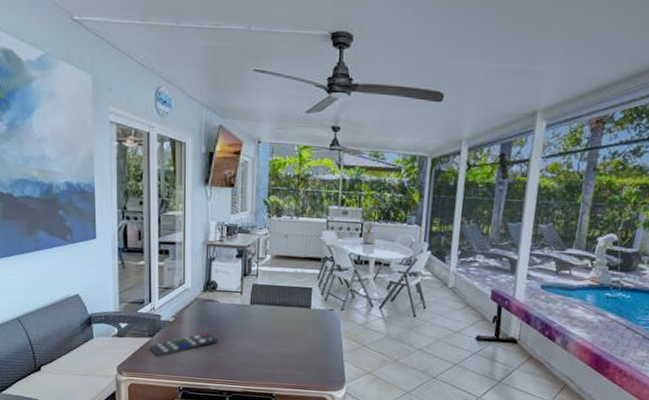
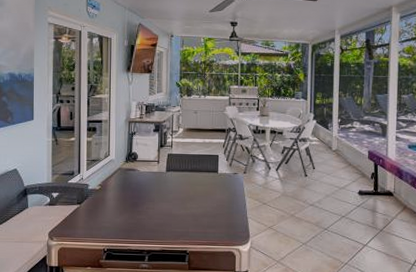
remote control: present [150,333,218,357] -> none [78,198,138,222]

